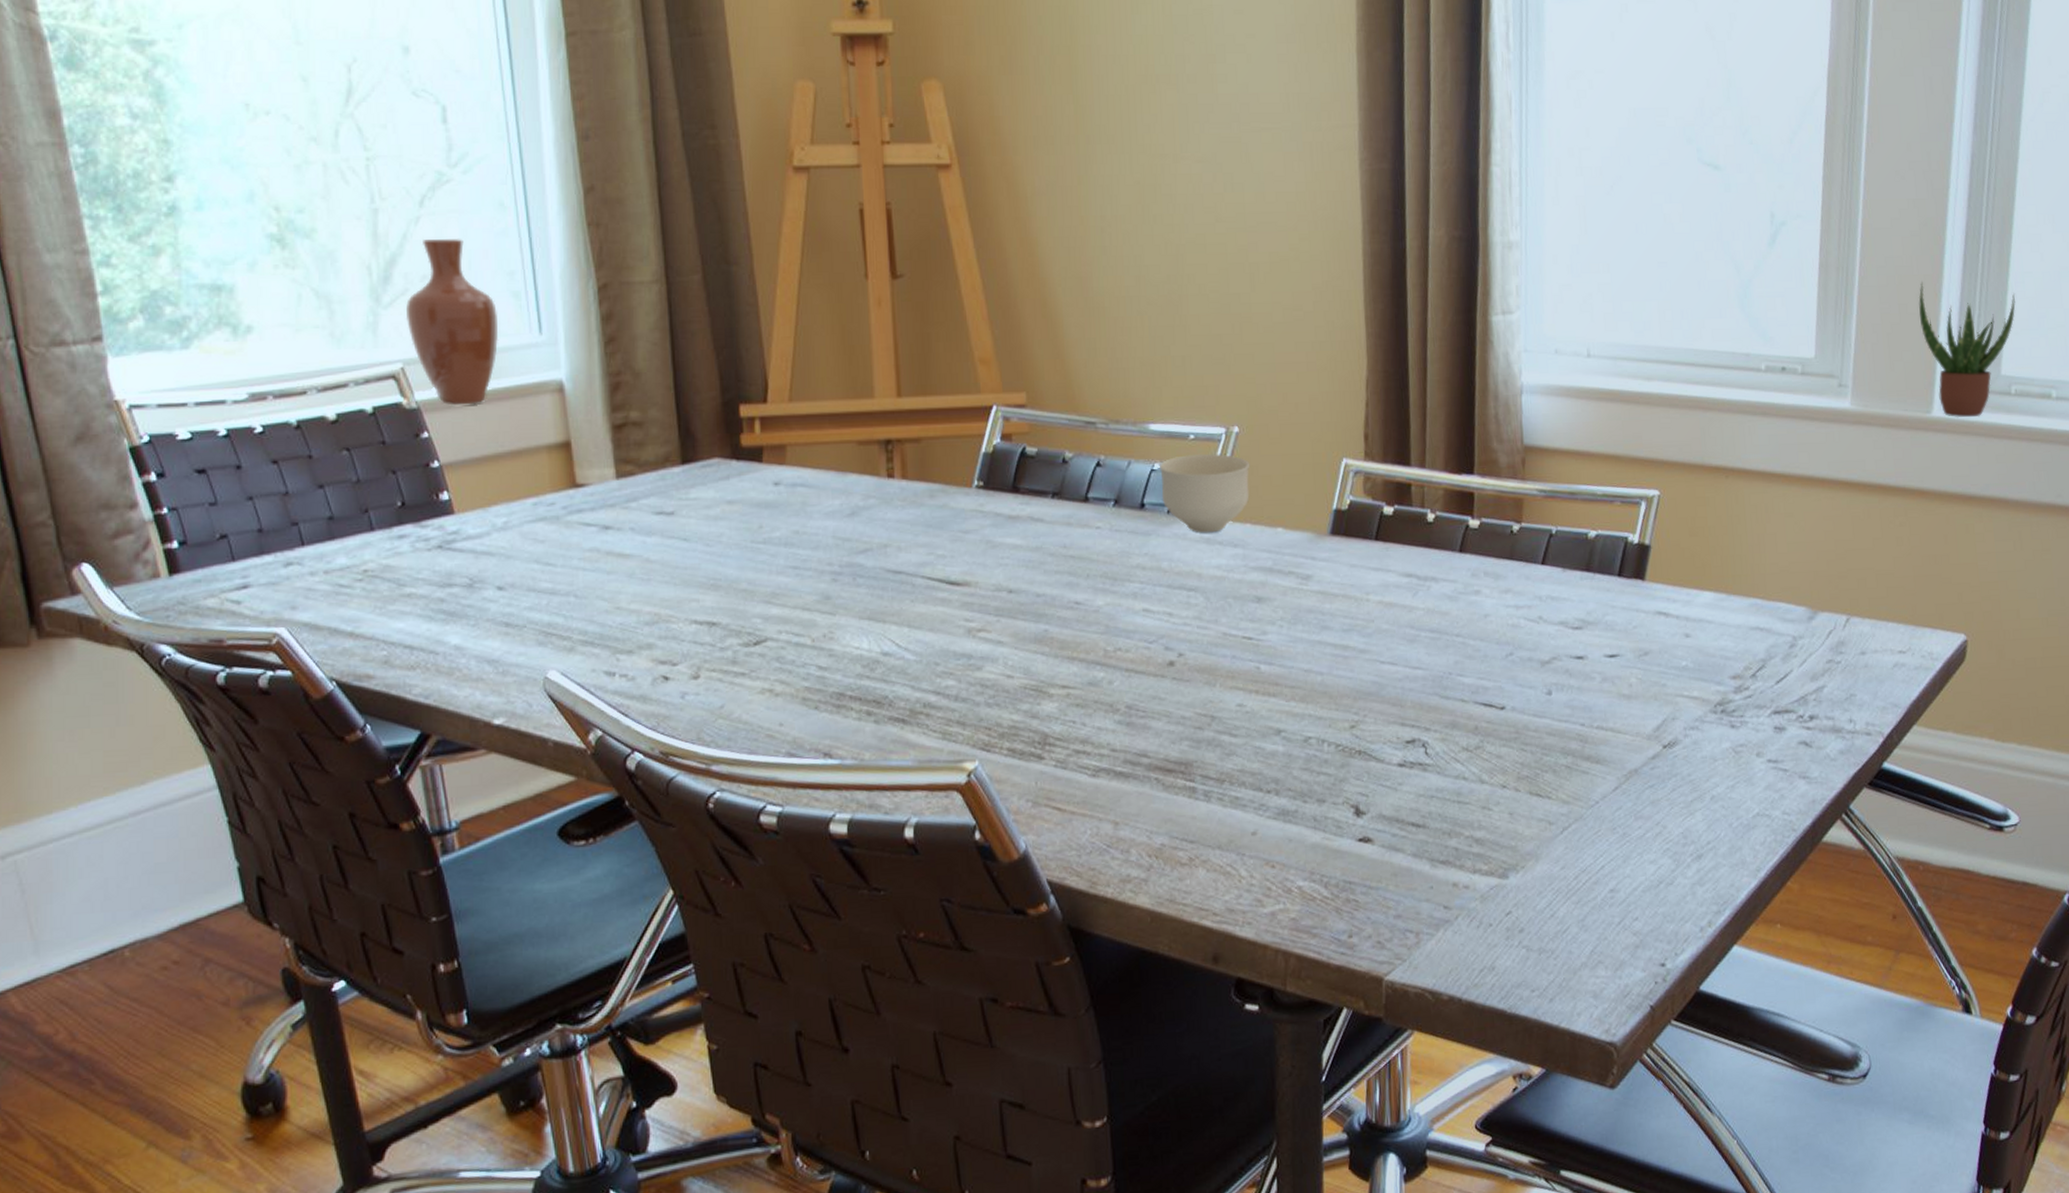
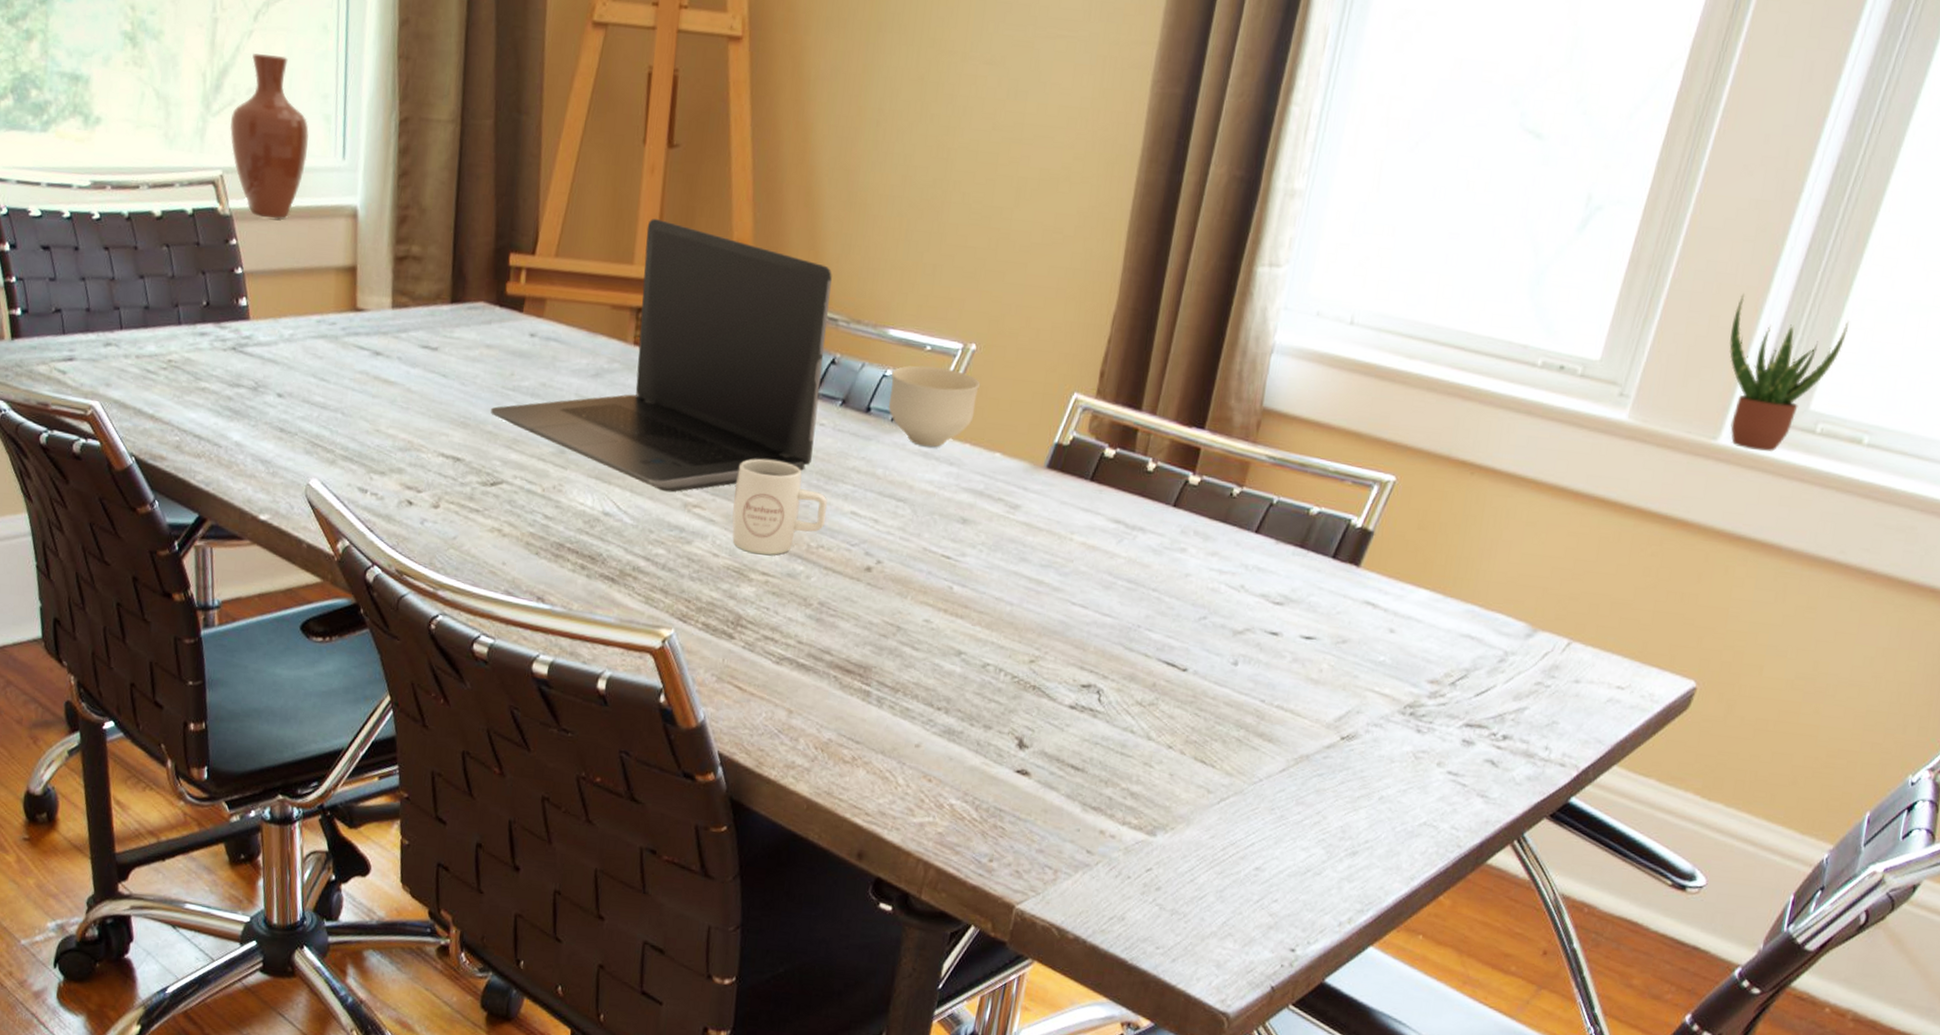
laptop computer: none [743,350,1093,621] -> present [491,219,832,493]
mug: none [1018,570,1119,669] -> present [732,458,828,556]

